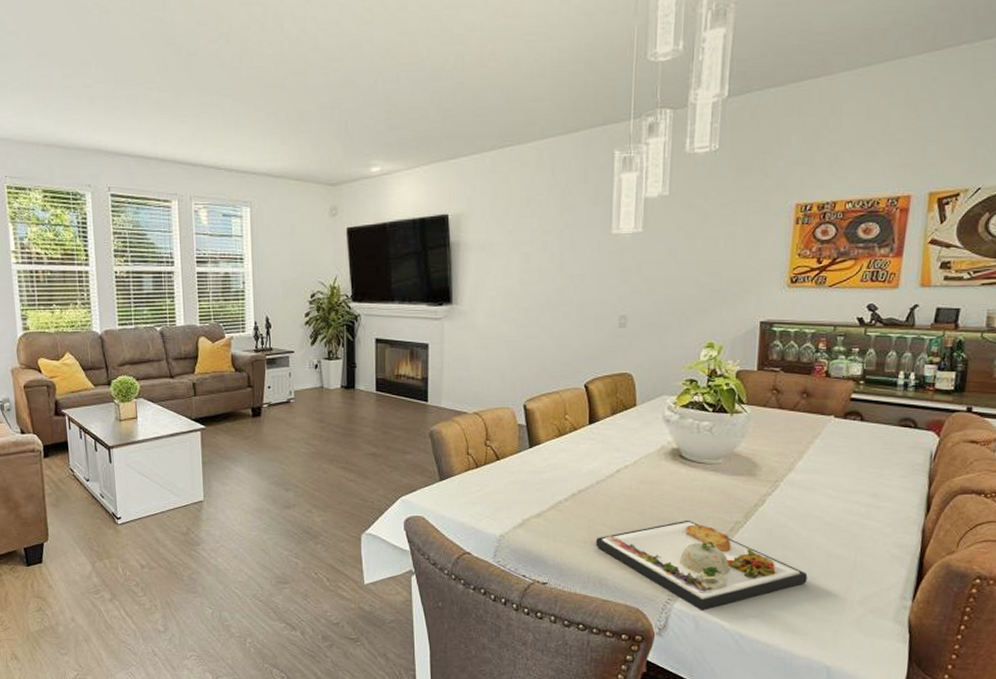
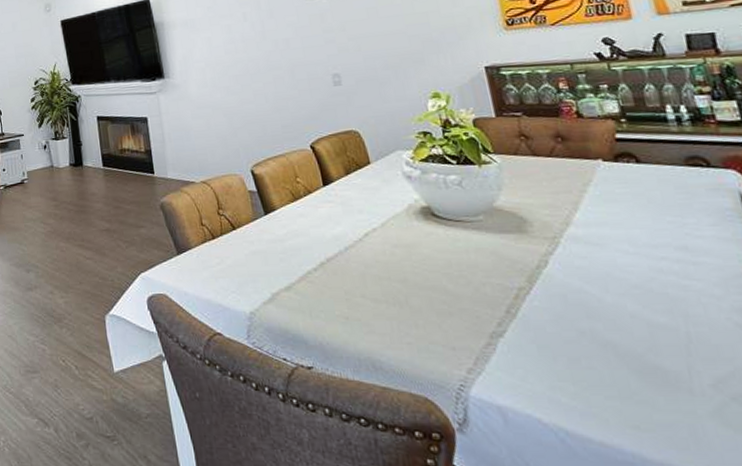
dinner plate: present [595,520,808,611] -> none [358,287,632,401]

